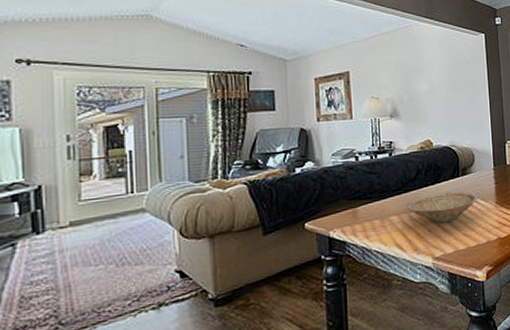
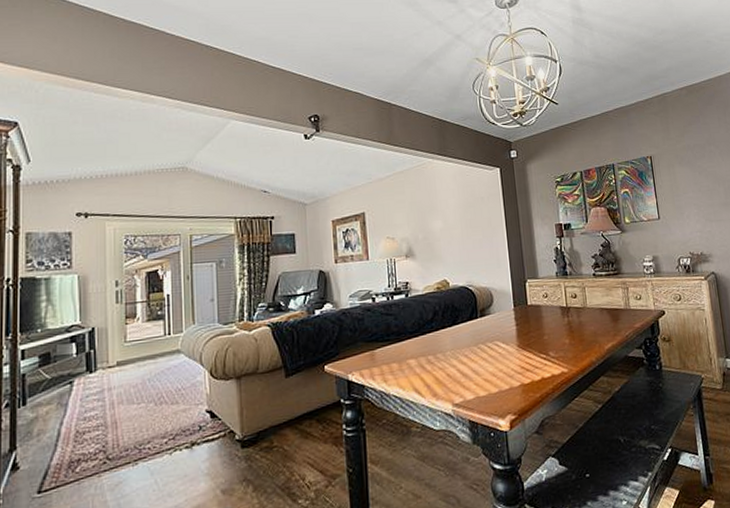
bowl: present [406,190,478,224] -> none [423,332,498,368]

